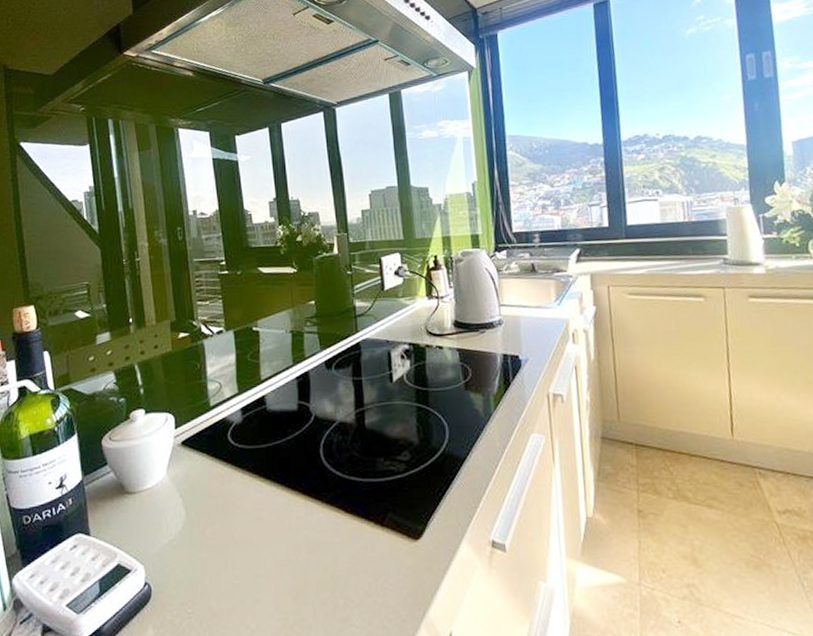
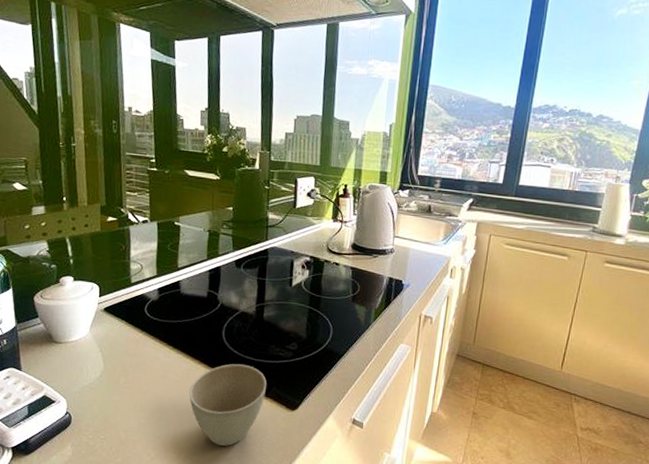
cup: none [289,488,381,601] -> present [189,364,267,446]

